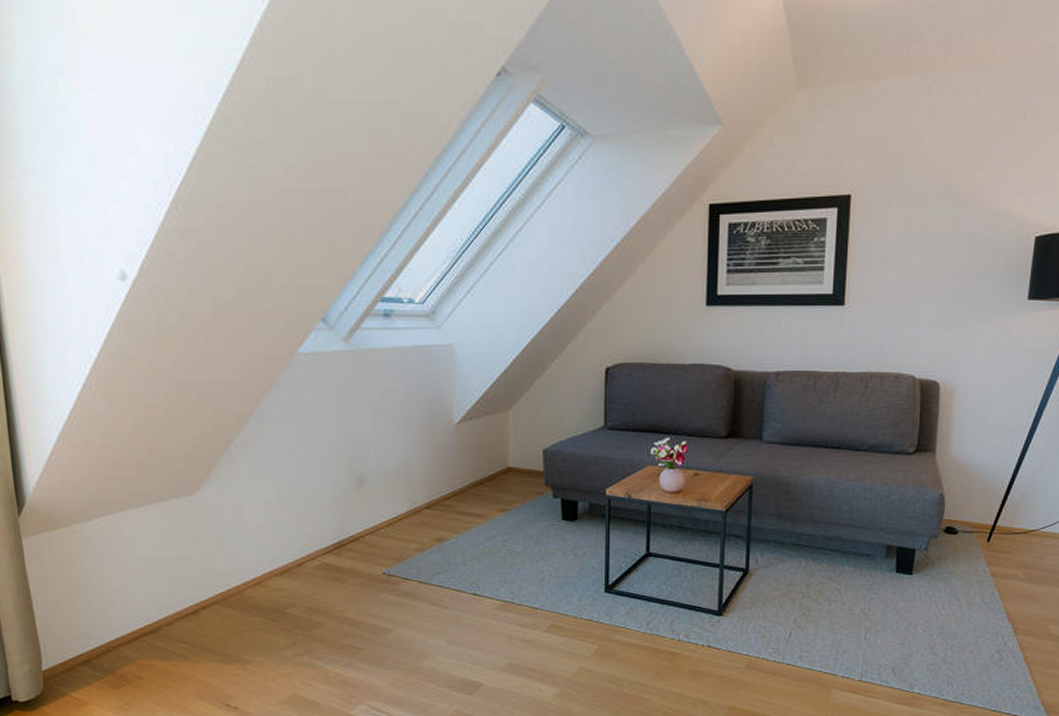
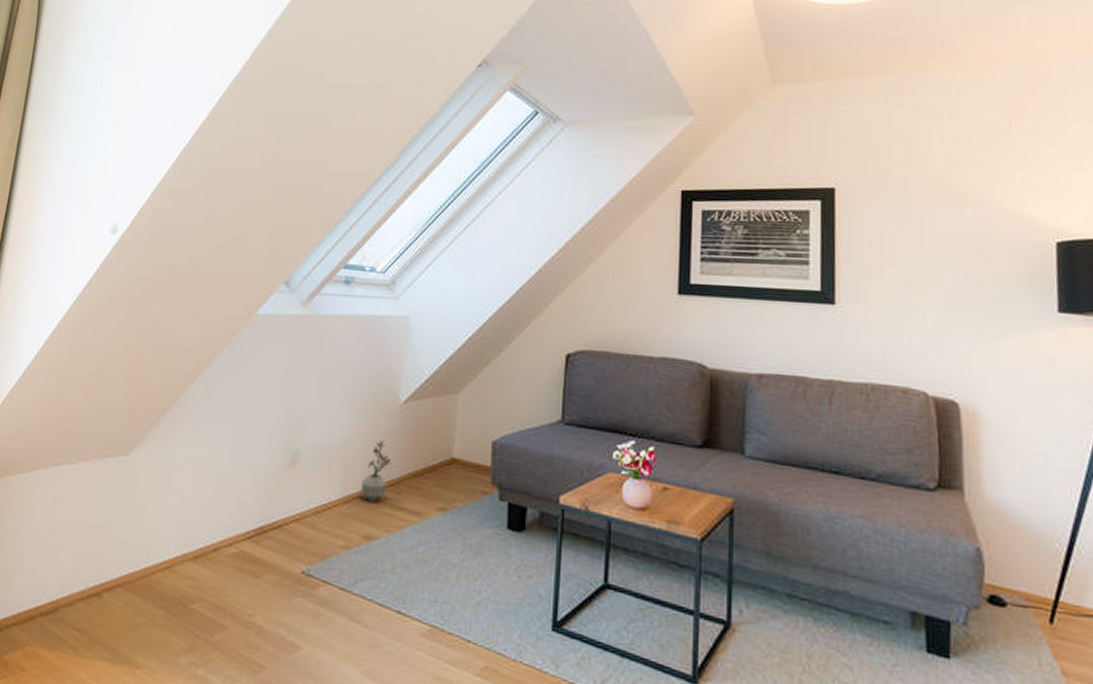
potted plant: none [426,459,454,510] -> present [360,441,393,502]

